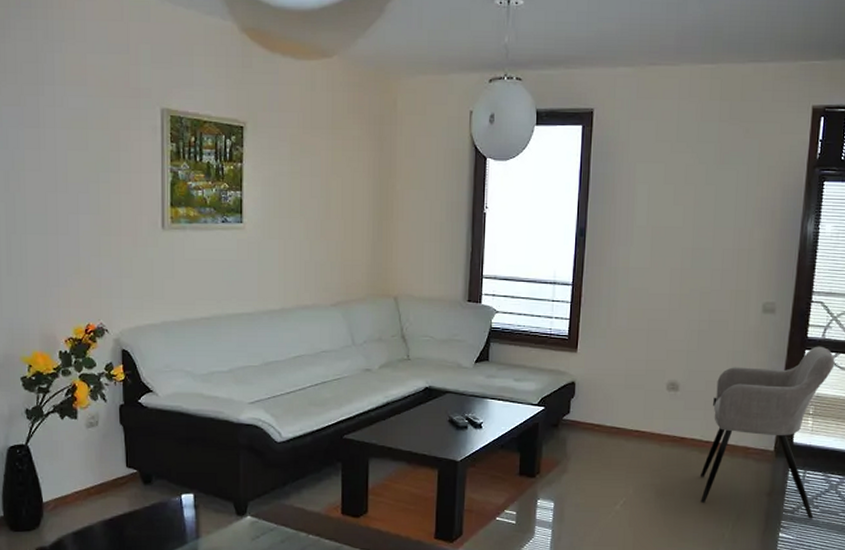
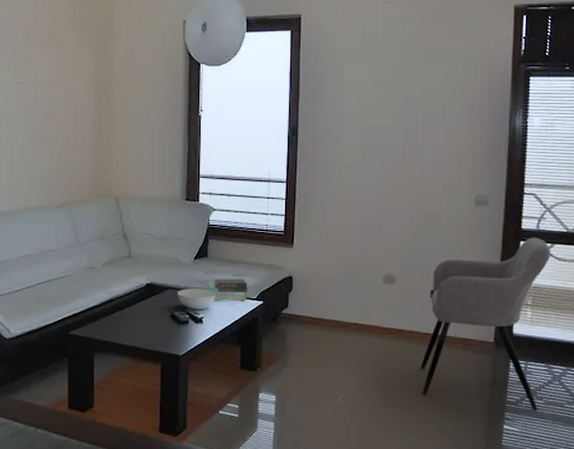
bowl: none [455,393,497,416] -> present [176,288,217,311]
books: none [487,383,529,406] -> present [207,279,248,301]

